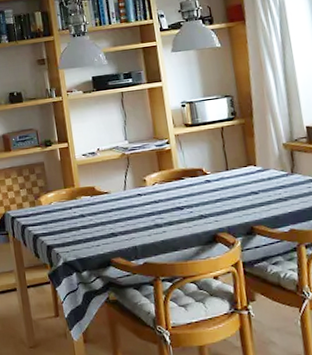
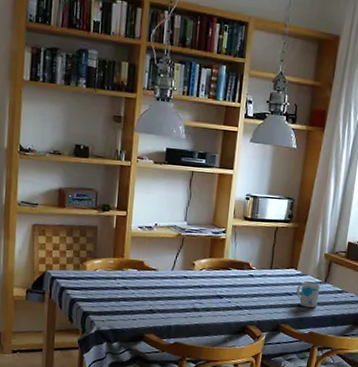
mug: none [261,175,291,204] -> present [296,281,320,308]

